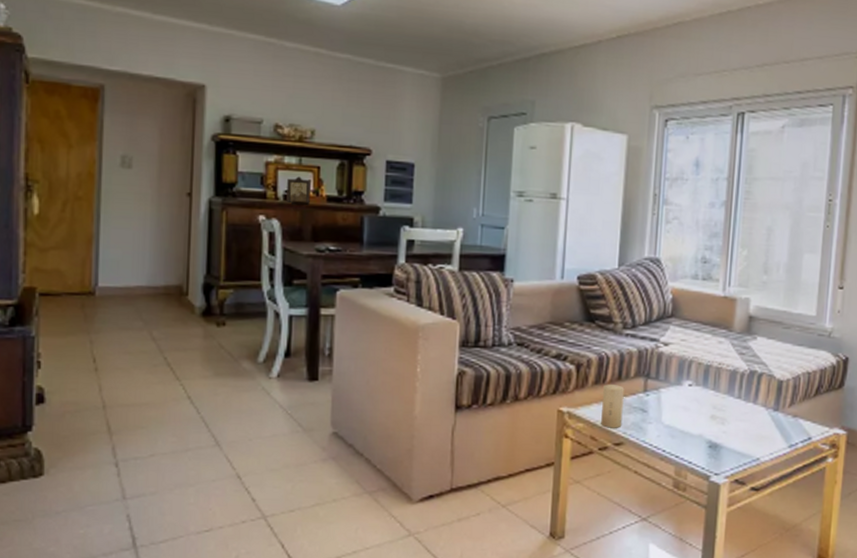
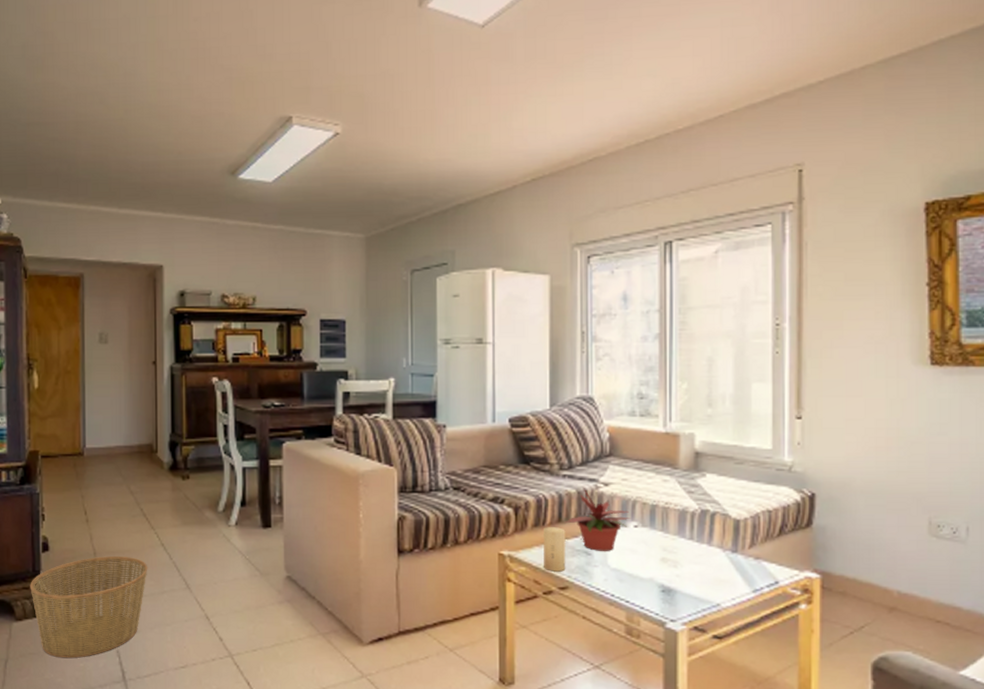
basket: none [18,409,170,525] -> present [30,555,148,659]
photo frame: present [286,176,311,206] -> none [235,340,255,366]
potted plant: none [624,347,686,409] -> present [564,488,630,551]

